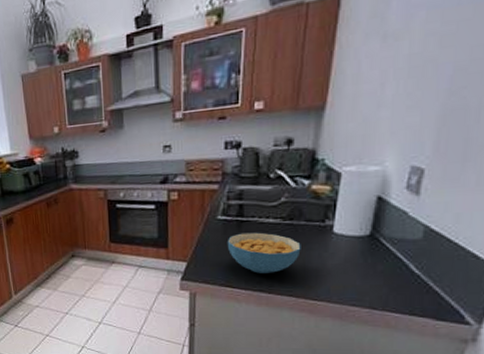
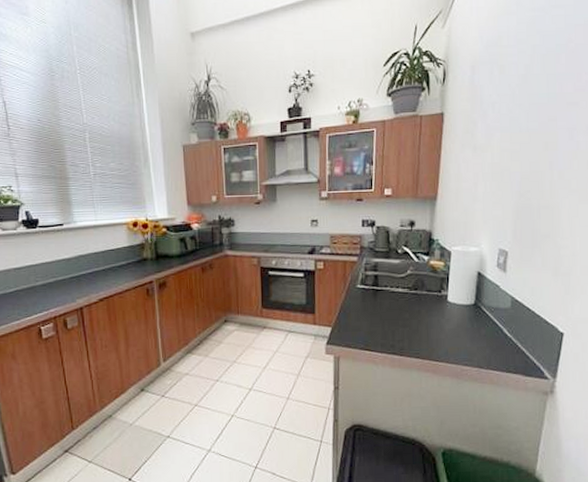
cereal bowl: present [227,232,301,274] -> none [365,300,424,338]

